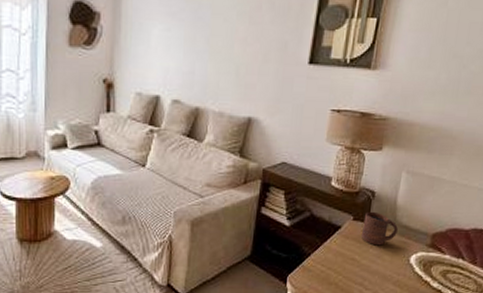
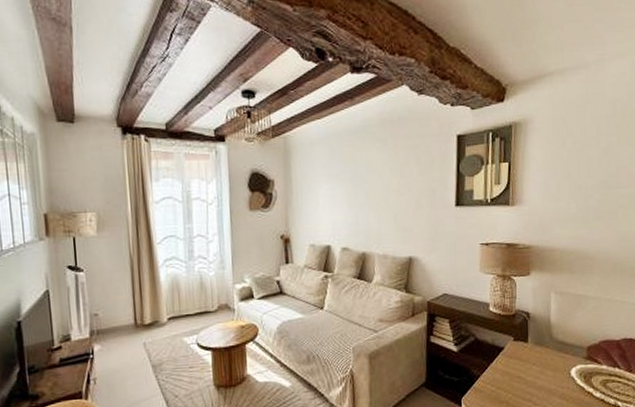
cup: present [361,211,398,246] -> none [523,331,555,363]

